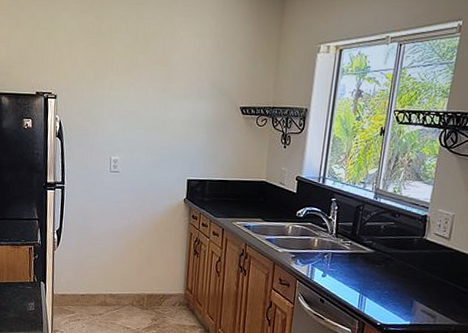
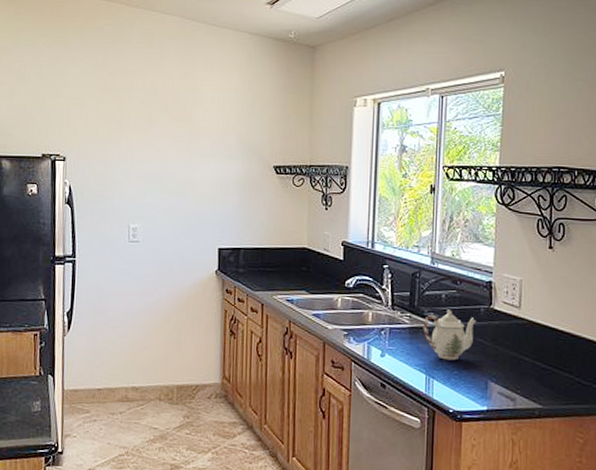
teapot: none [361,239,409,282] -> present [423,309,476,361]

